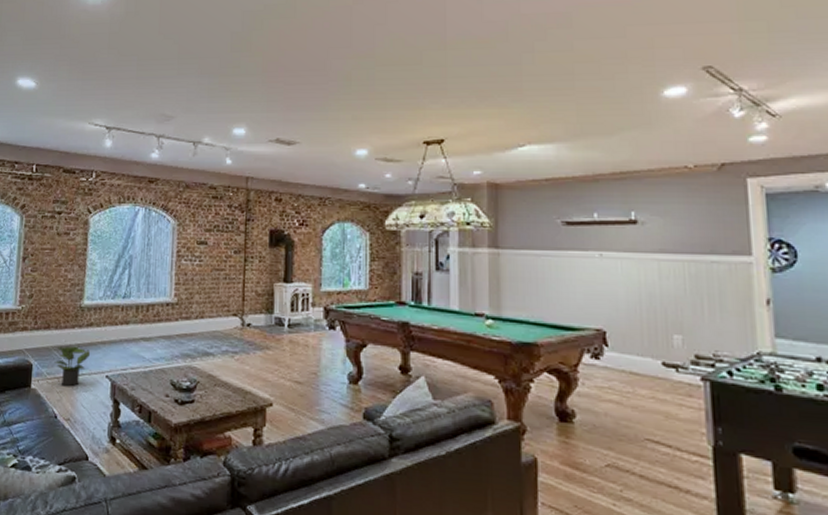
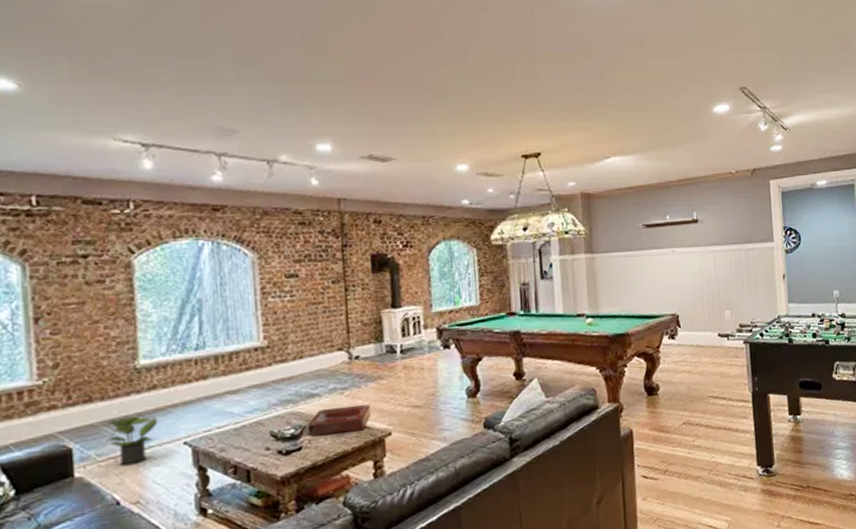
decorative tray: none [200,368,257,396] -> present [307,404,372,437]

